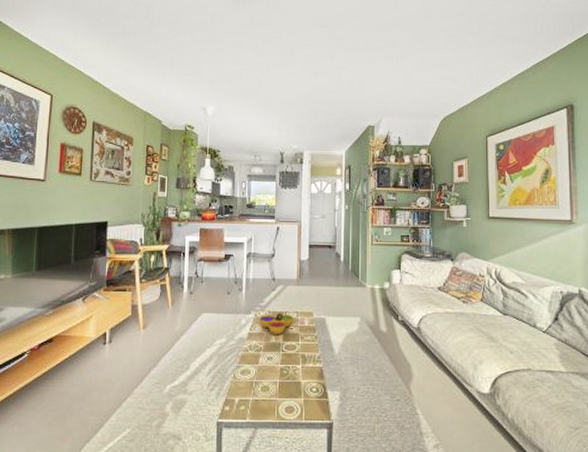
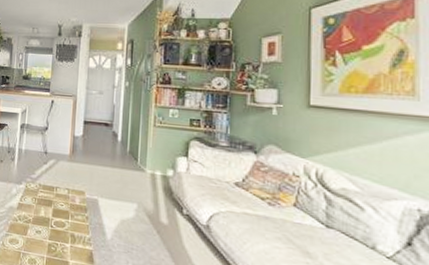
decorative bowl: present [259,313,294,334] -> none [29,187,64,209]

